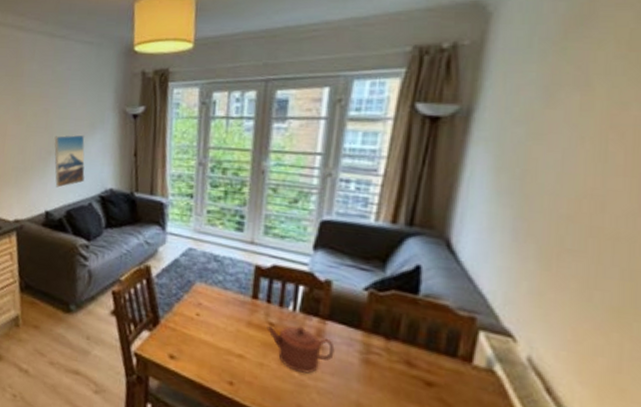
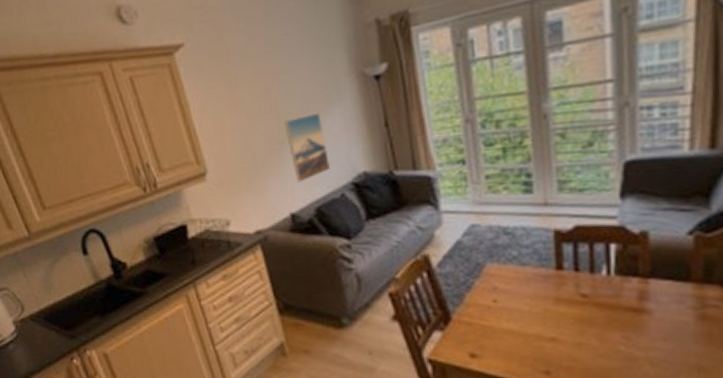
teapot: present [266,326,335,374] -> none [579,291,664,344]

